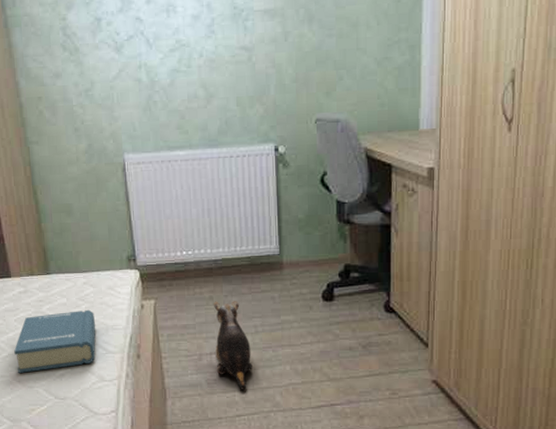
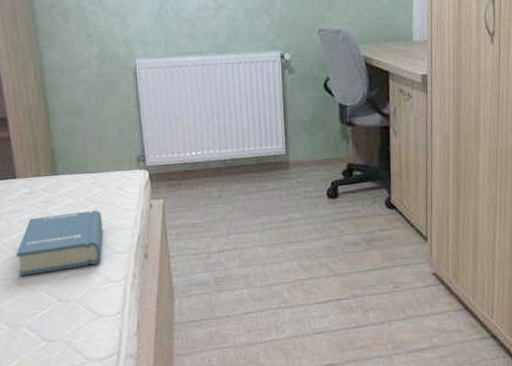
plush toy: present [213,301,252,390] -> none [221,199,260,287]

